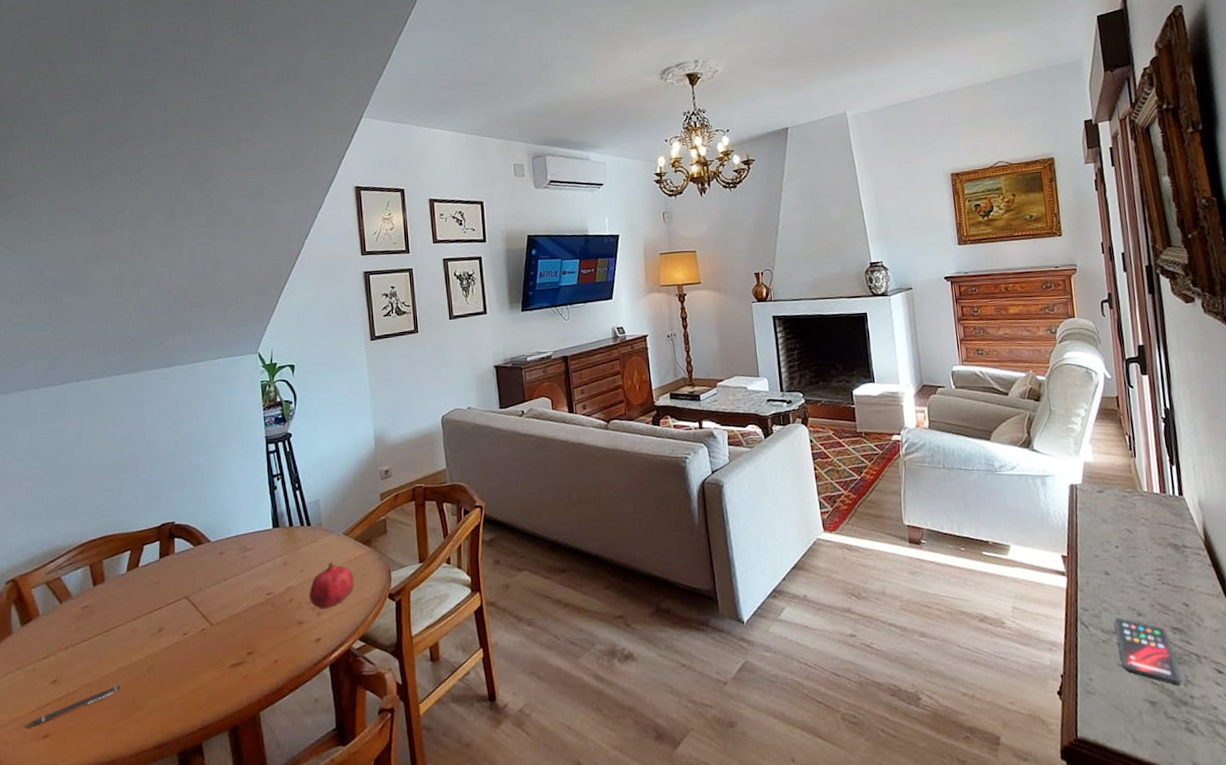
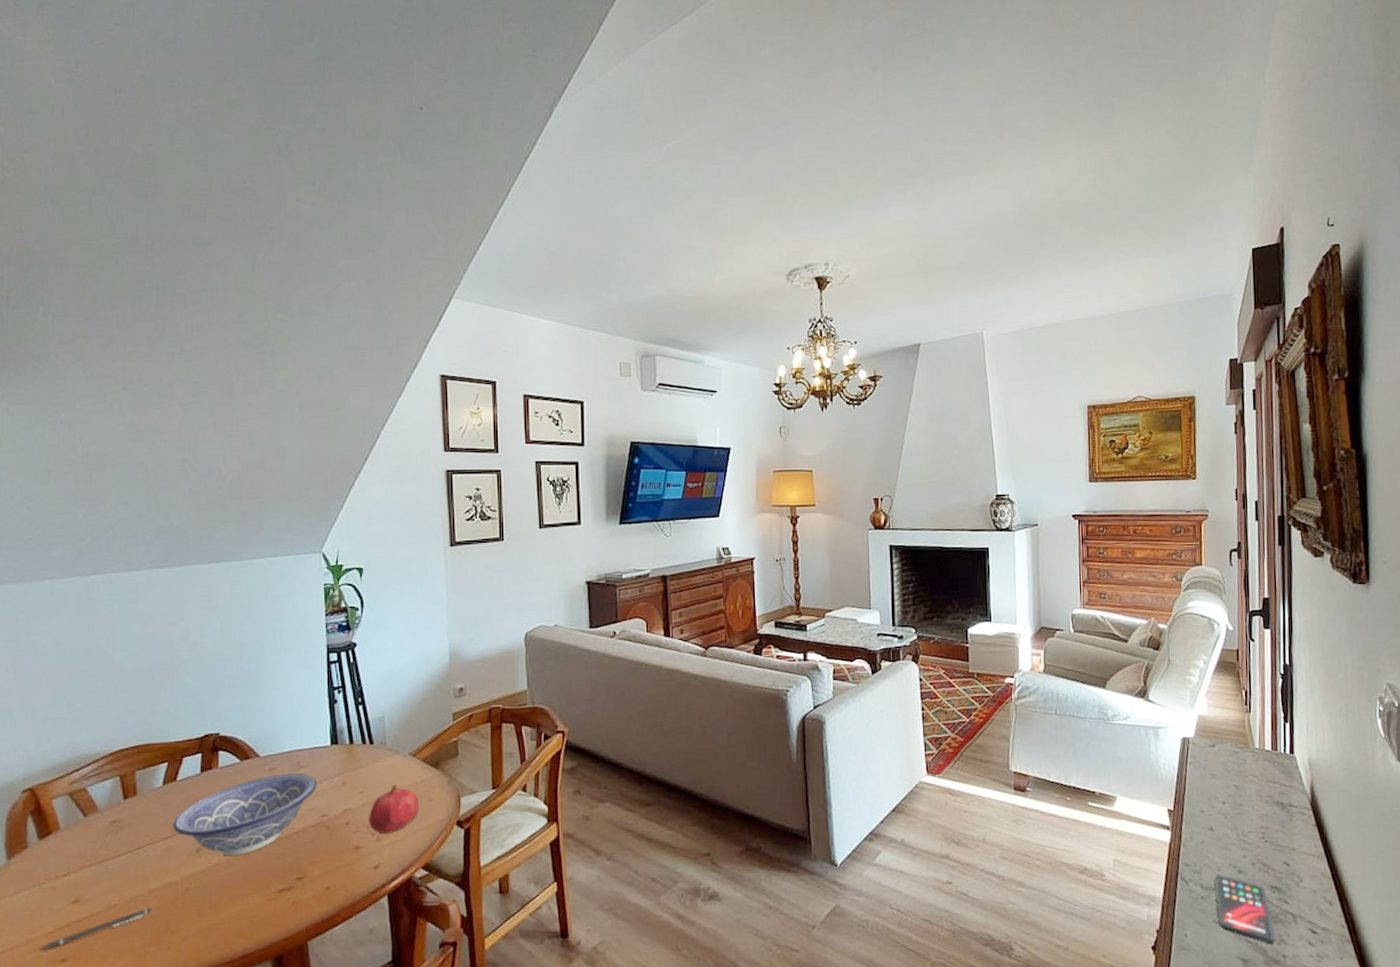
decorative bowl: none [137,555,263,635] -> present [173,773,318,856]

